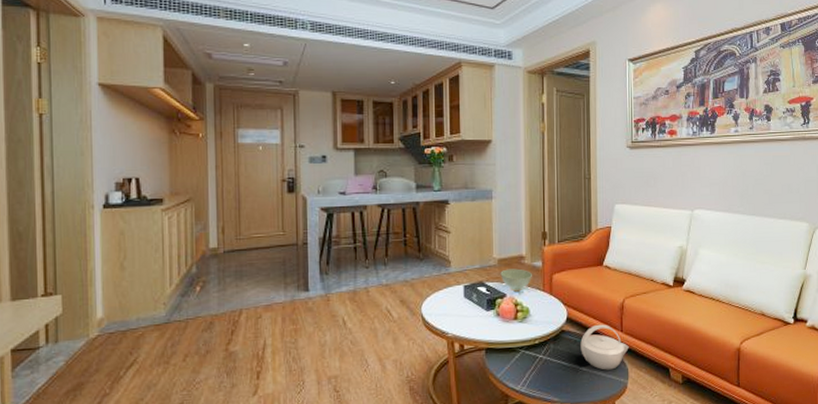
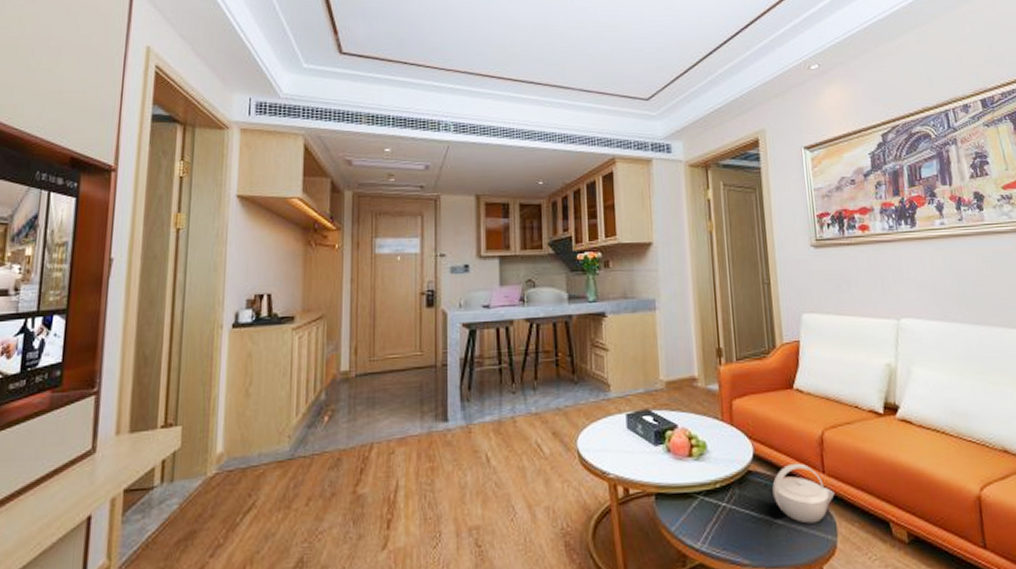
bowl: present [500,268,532,292] -> none [669,393,708,422]

